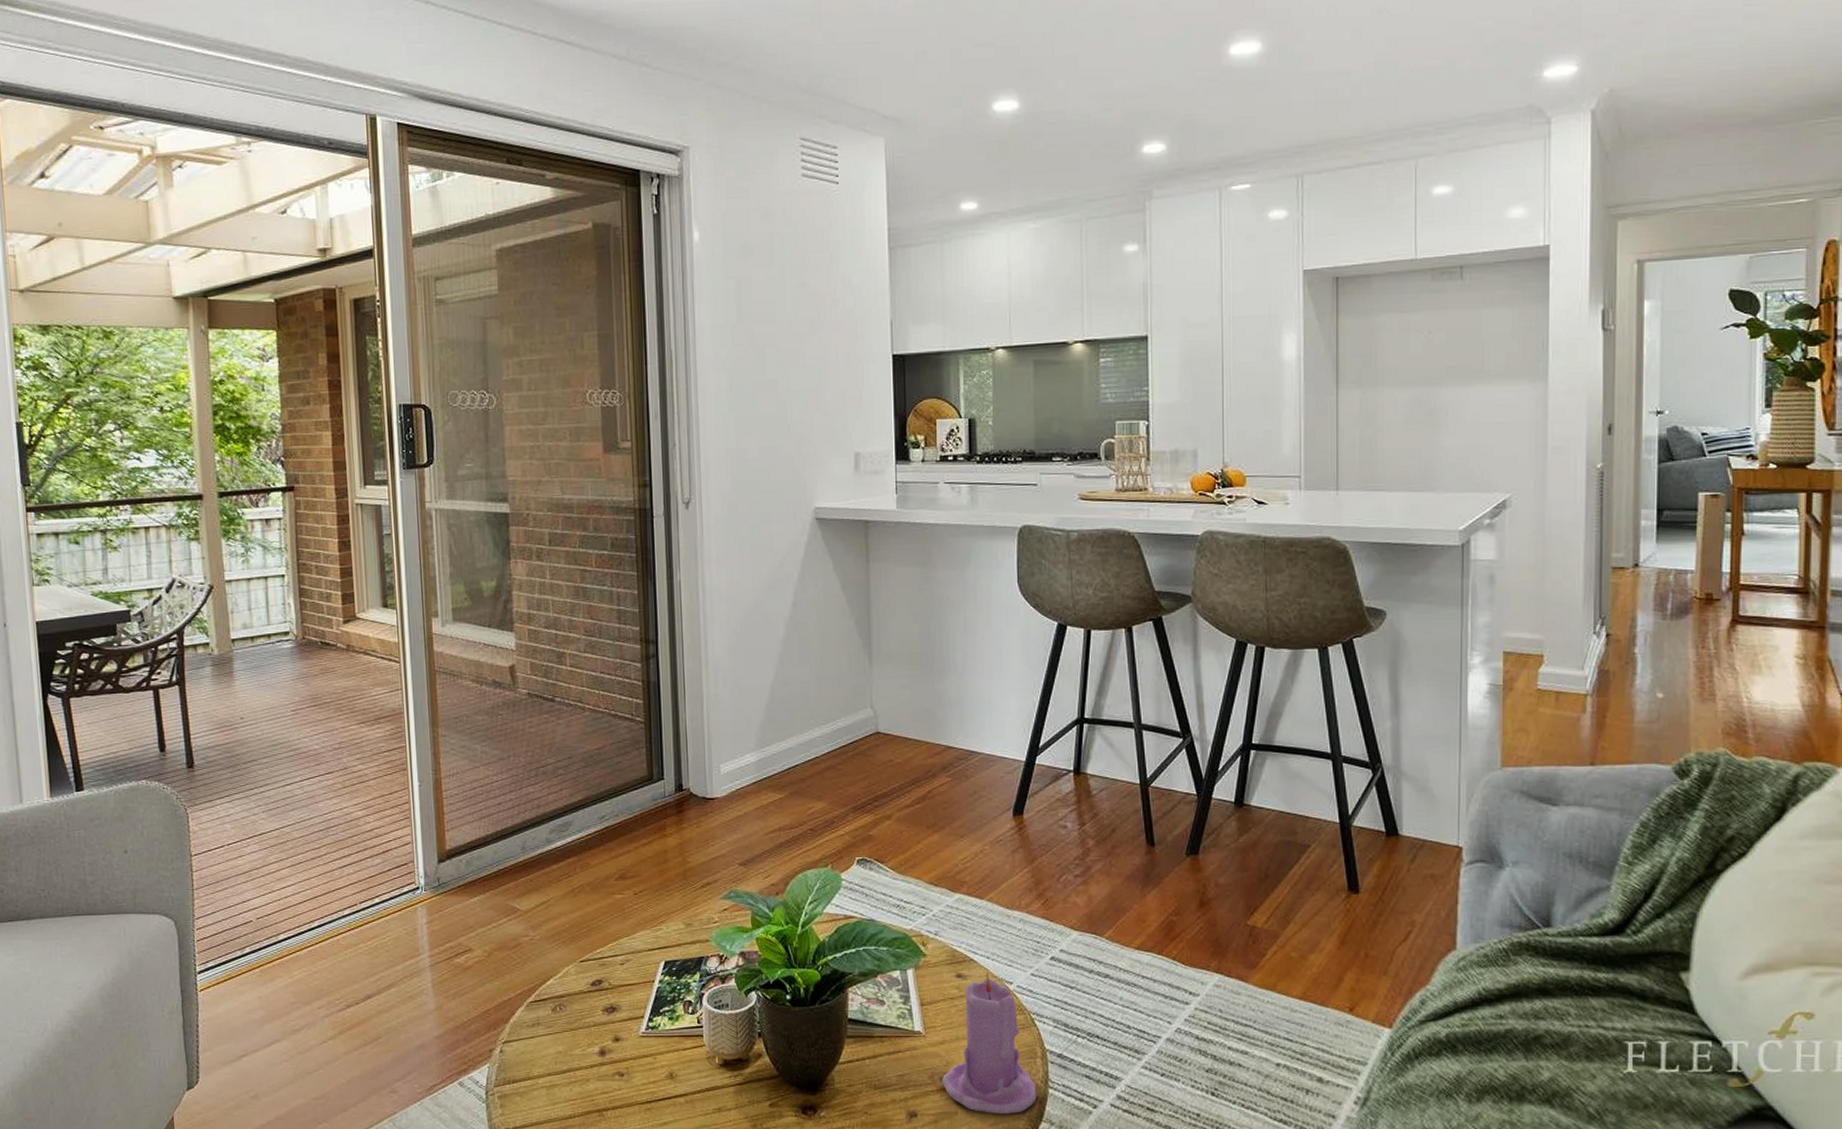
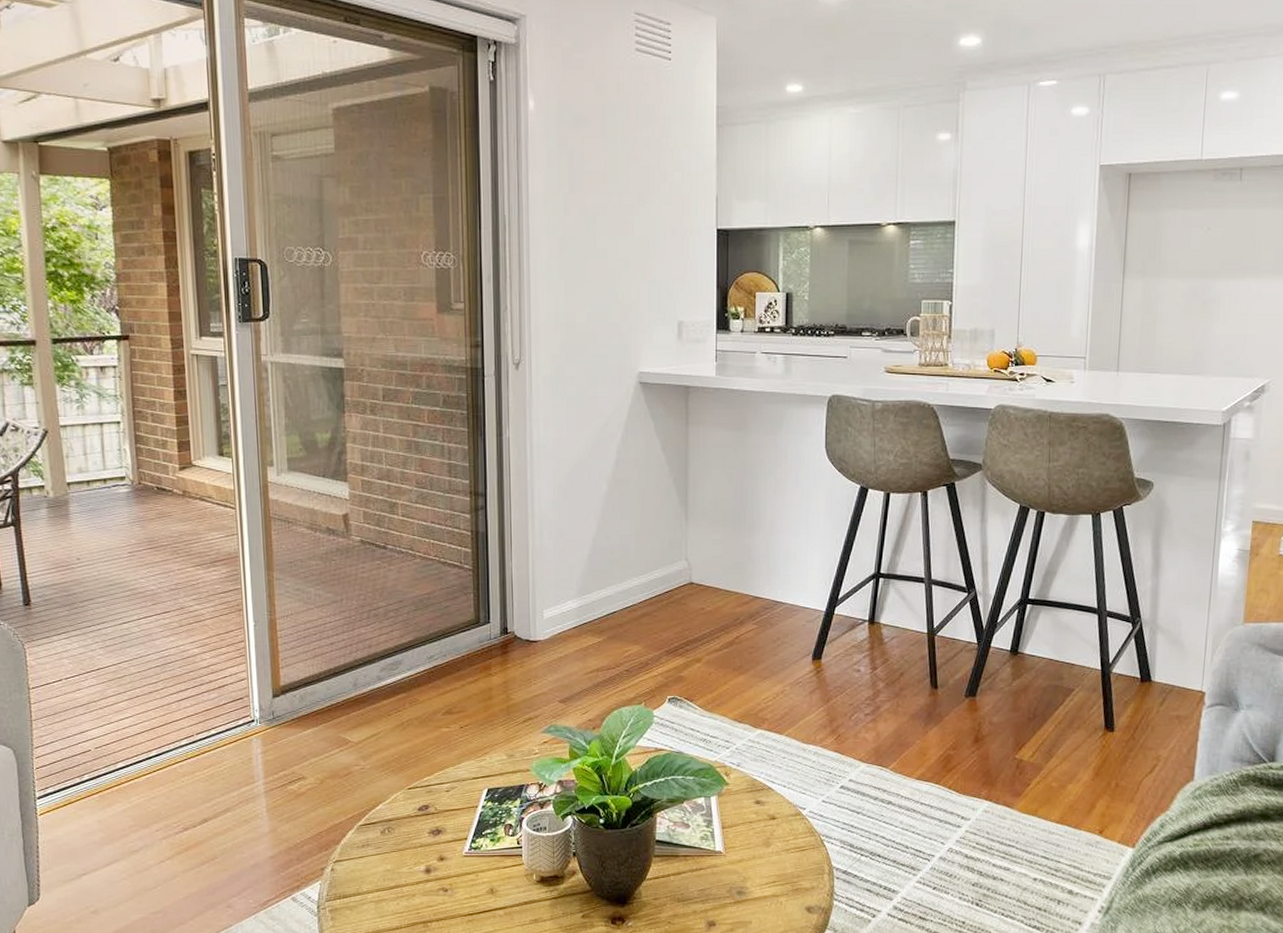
candle: present [942,973,1037,1115] -> none [739,799,823,924]

